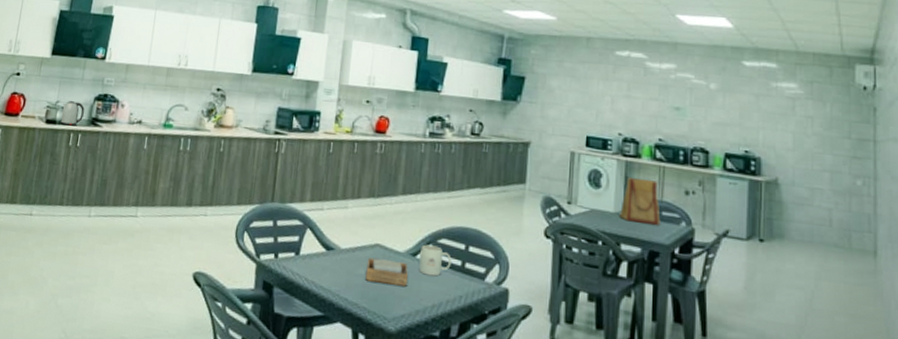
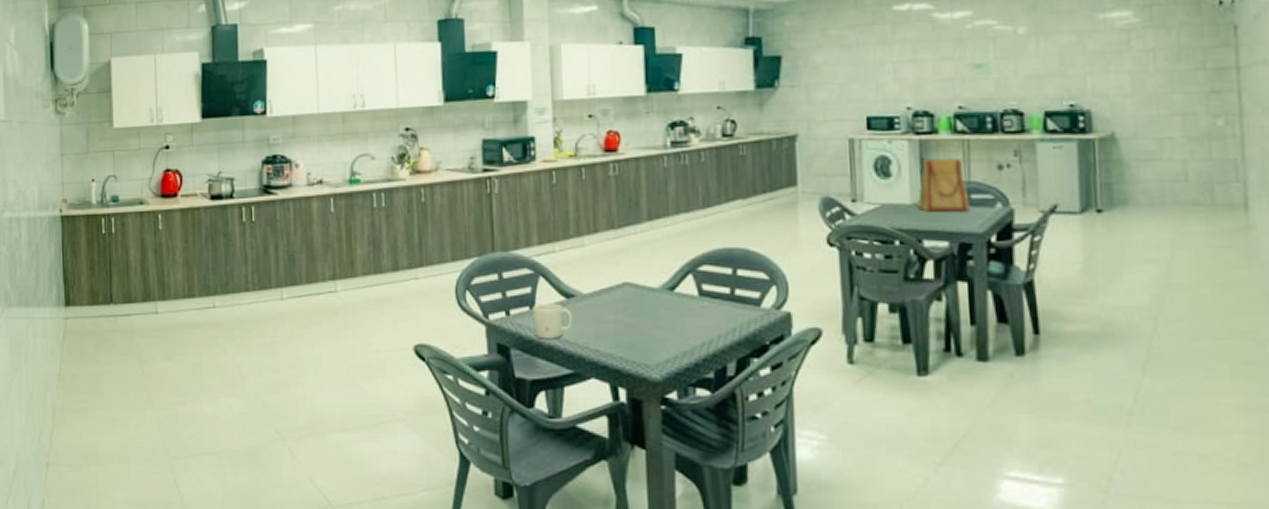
kettle: present [60,101,85,126] -> none [227,169,253,199]
mug: none [296,251,330,284] -> present [533,303,573,339]
napkin holder: present [365,257,408,288] -> none [616,299,668,328]
mug: present [419,244,452,277] -> none [679,274,718,310]

